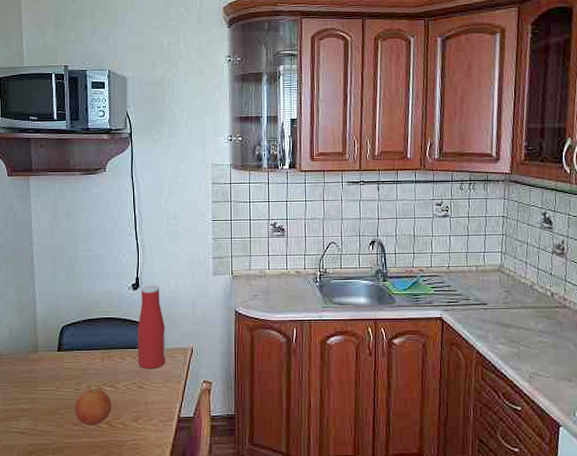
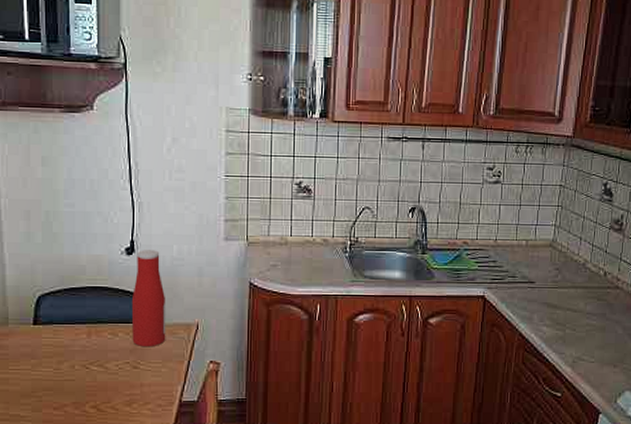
fruit: present [74,388,111,425] -> none [55,368,100,410]

